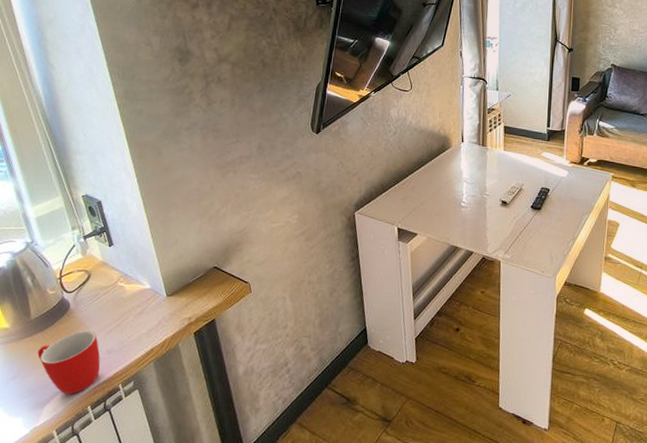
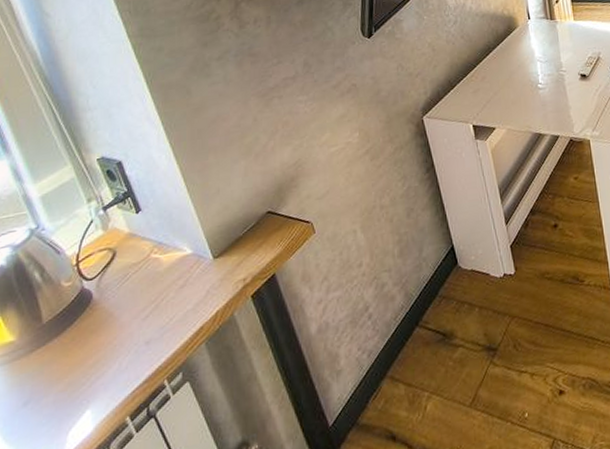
mug: present [37,330,101,395] -> none [55,321,138,410]

